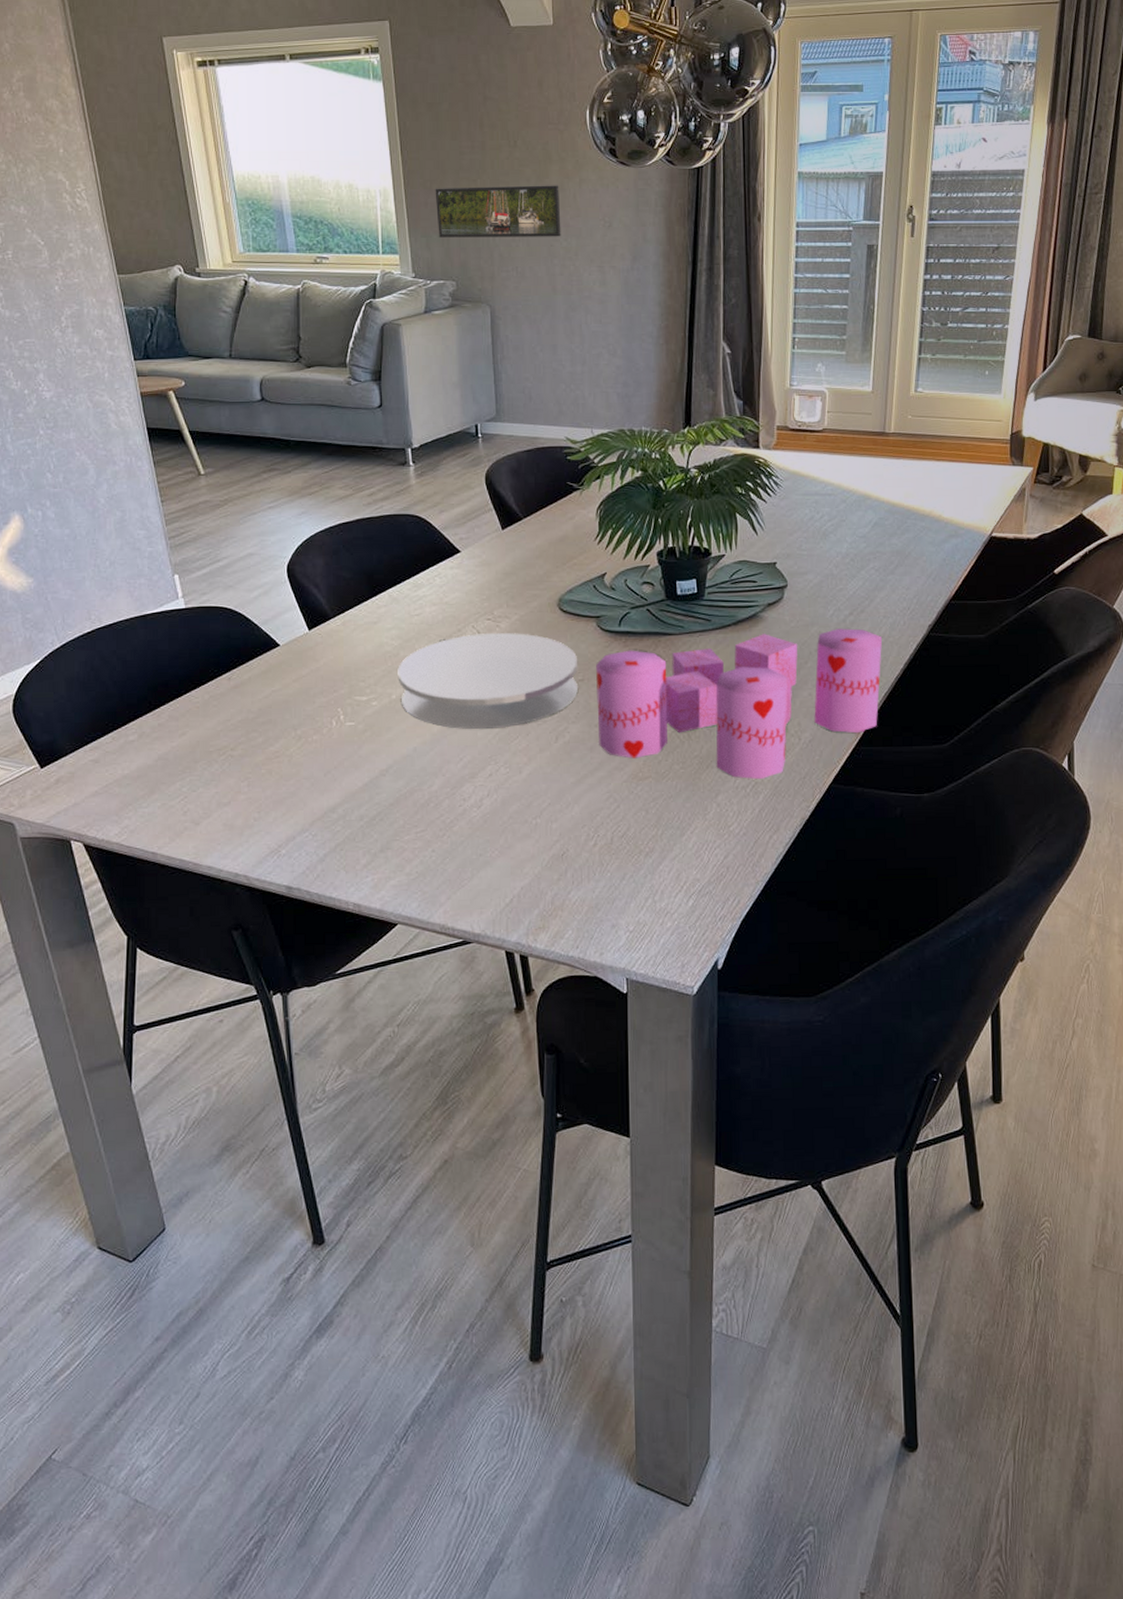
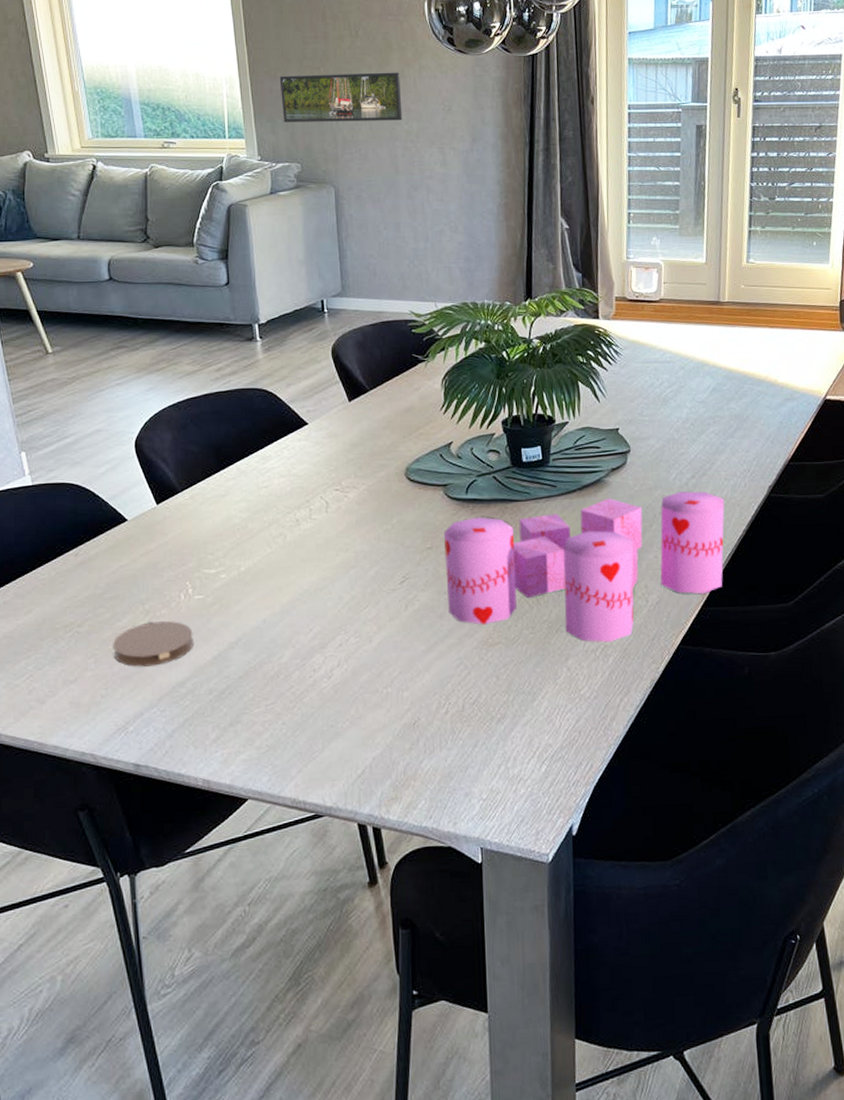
coaster: none [266,747,346,791] -> present [113,621,194,667]
plate: present [398,633,578,729] -> none [246,502,427,600]

